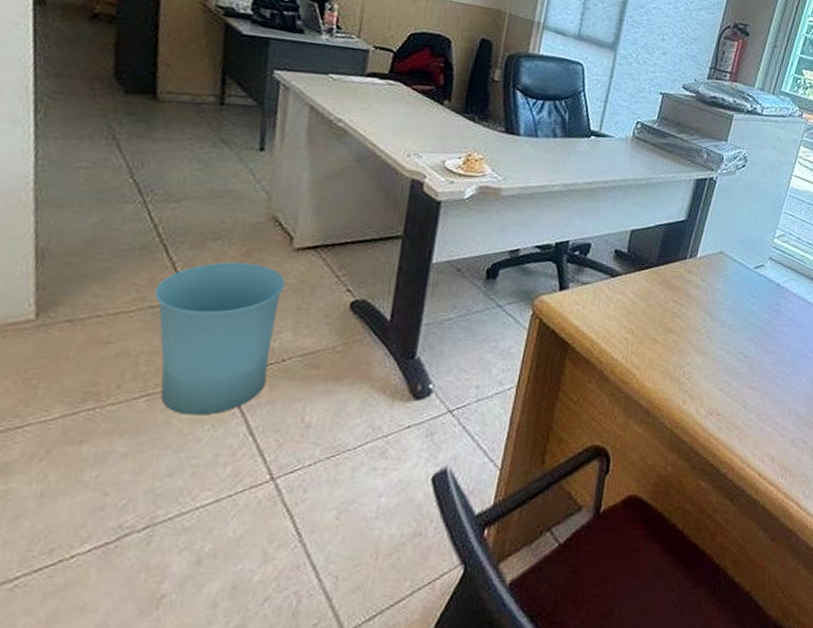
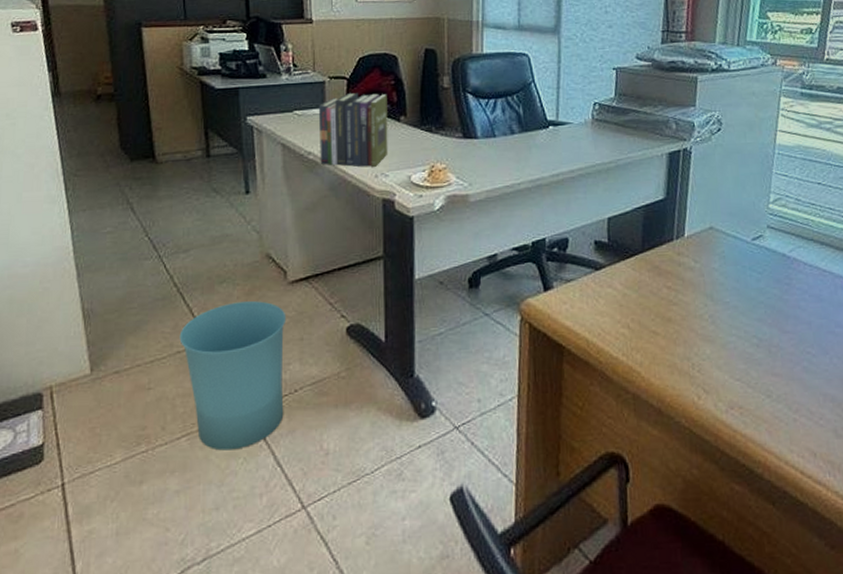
books: none [350,66,434,146] -> present [318,92,388,167]

